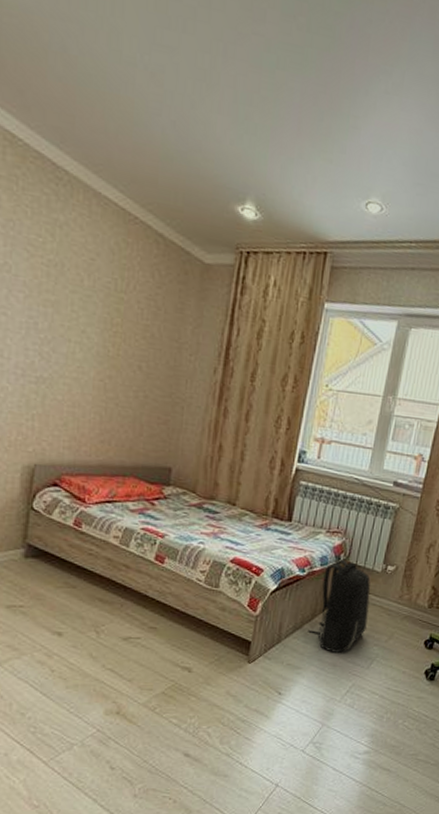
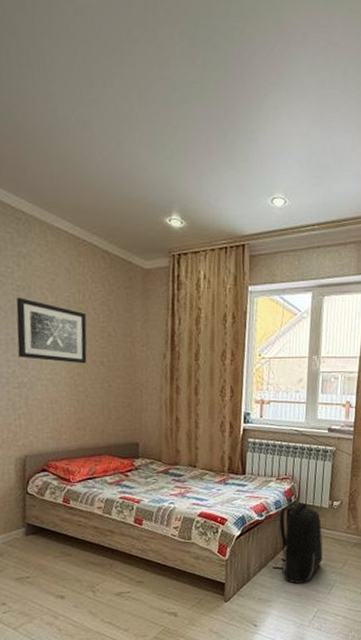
wall art: none [40,274,127,366] -> present [16,298,87,364]

